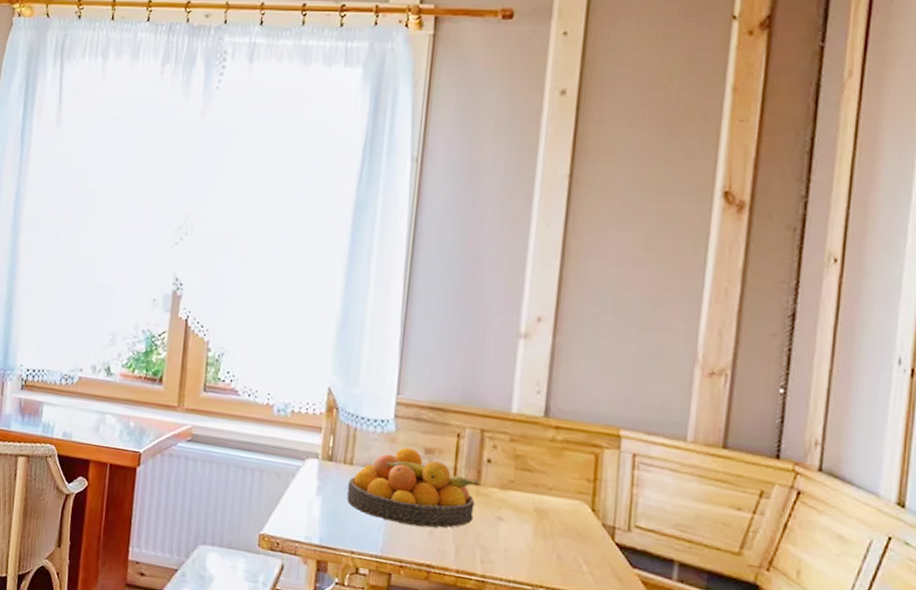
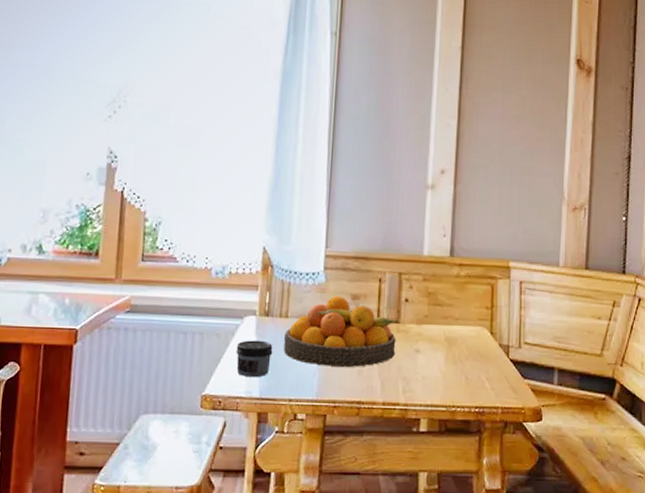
jar: none [296,483,336,524] -> present [236,340,273,378]

